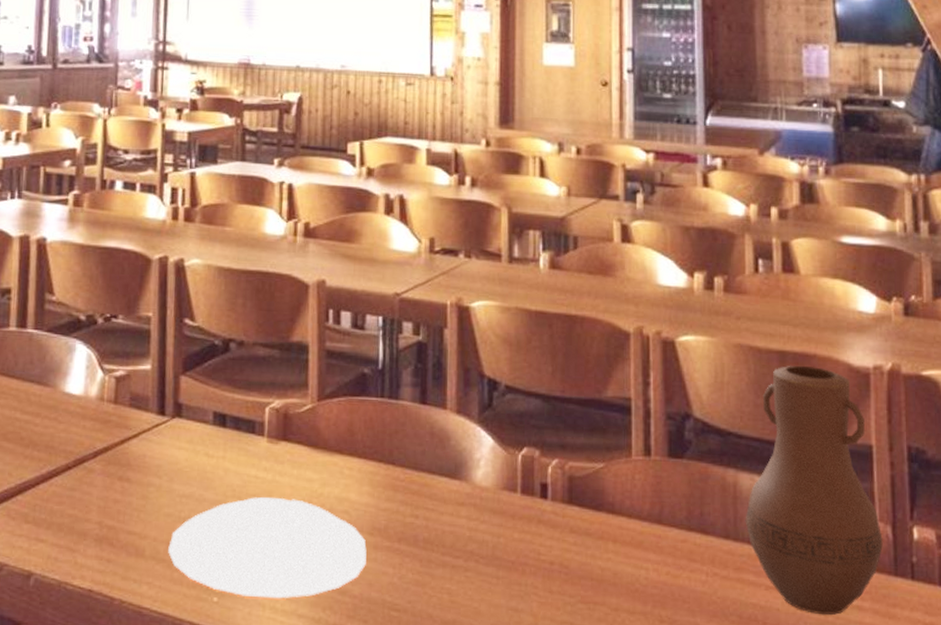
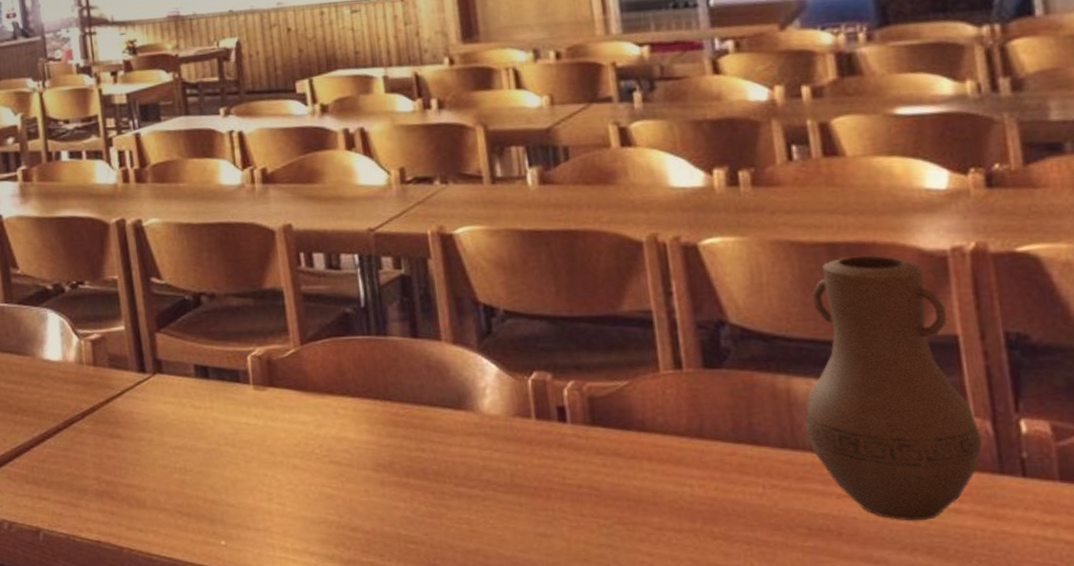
plate: present [168,497,367,599] -> none [168,442,375,539]

